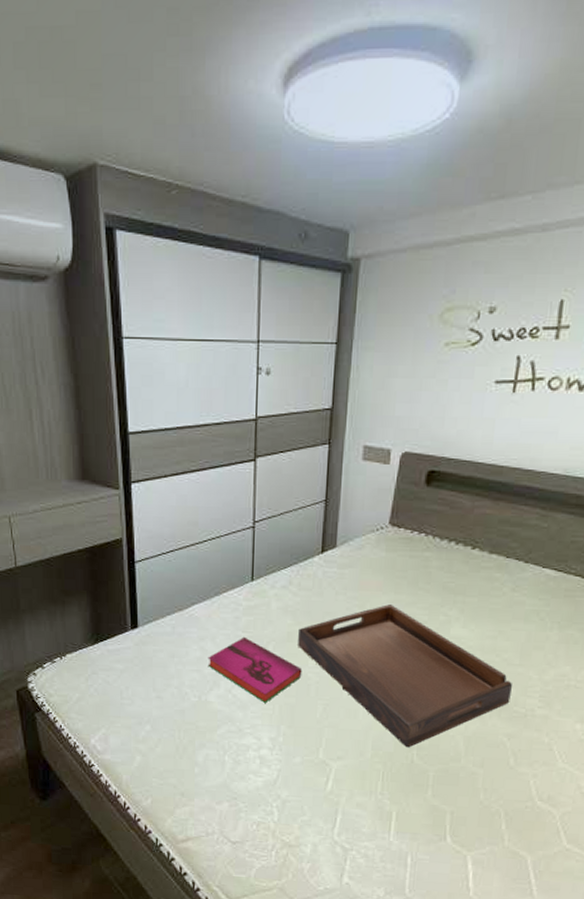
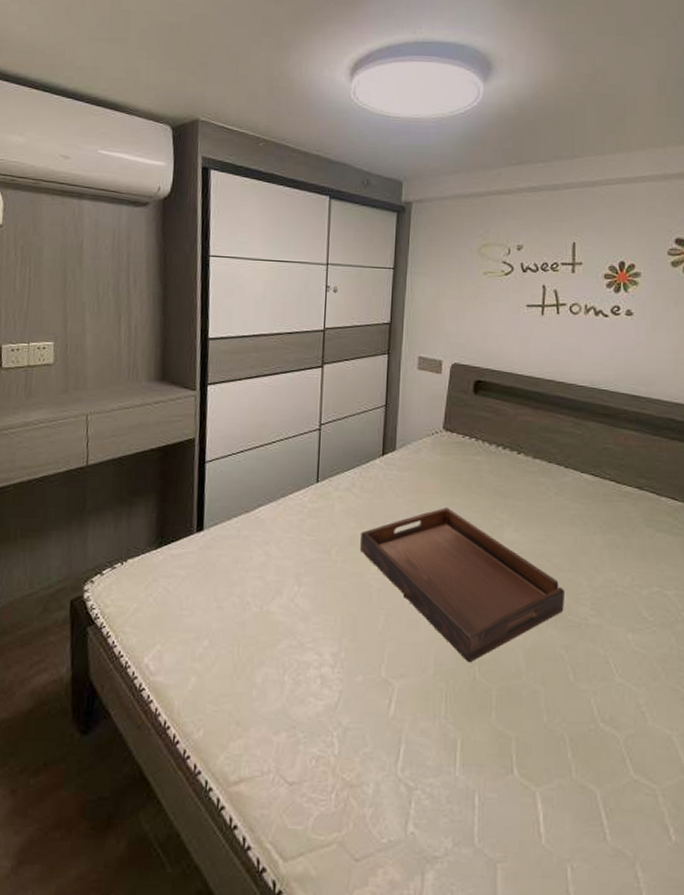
hardback book: present [207,636,302,703] -> none [271,540,365,613]

